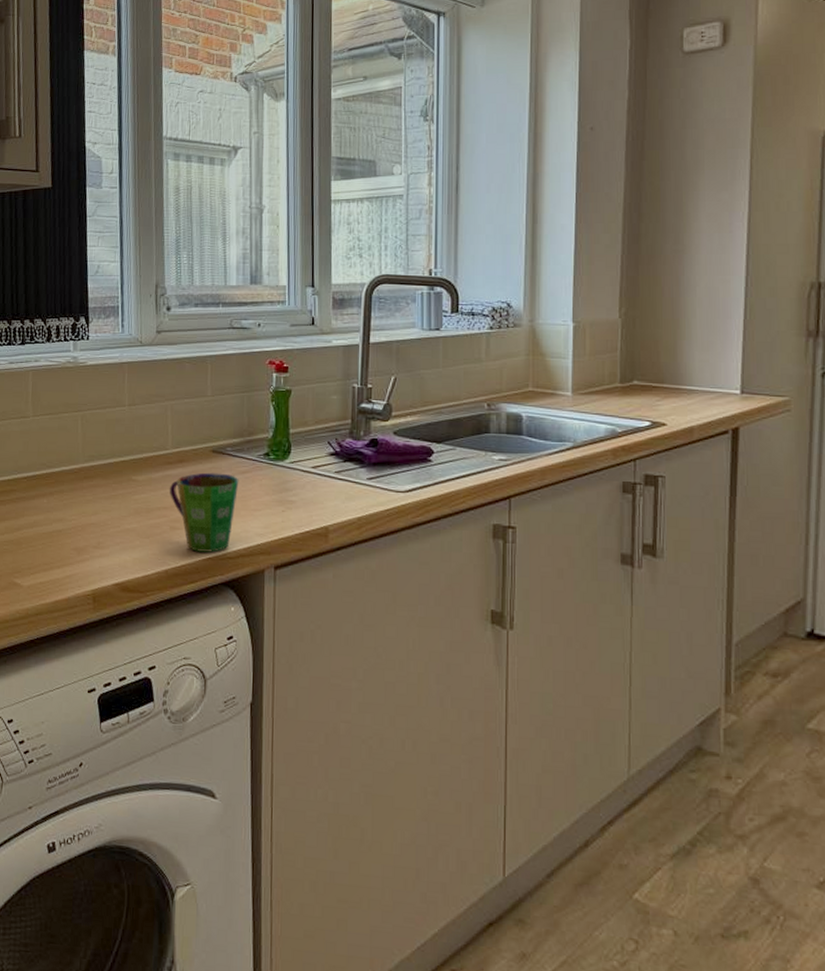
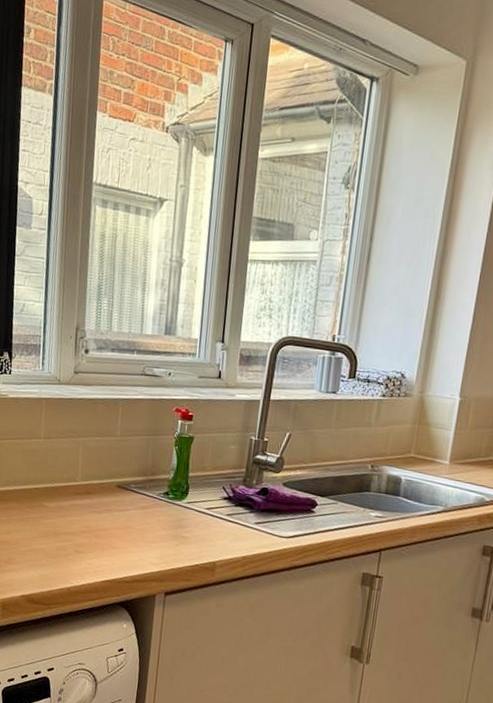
cup: present [169,472,239,553] -> none [76,505,140,576]

